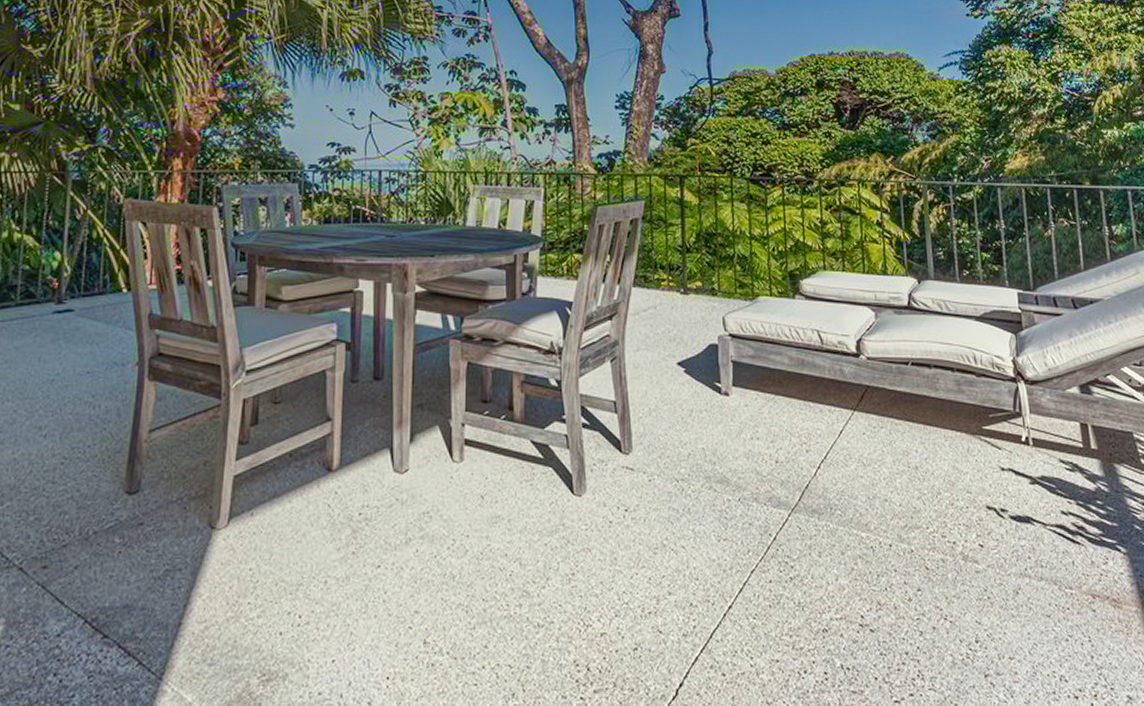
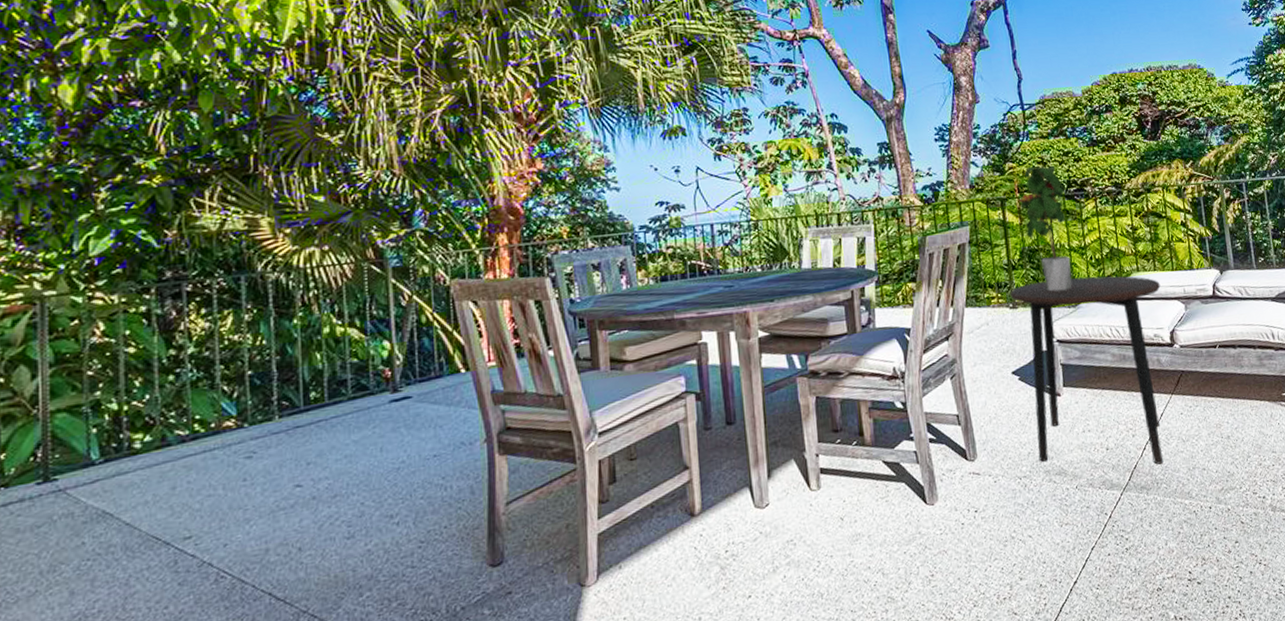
side table: none [682,268,849,488] -> present [1010,276,1164,465]
potted plant: none [699,144,751,281] -> present [1019,165,1072,292]

